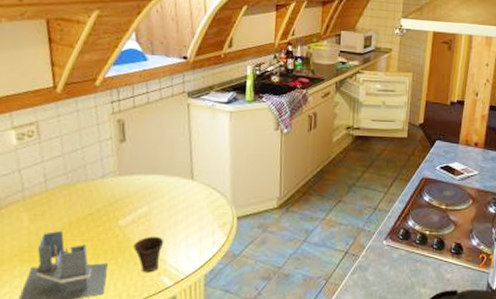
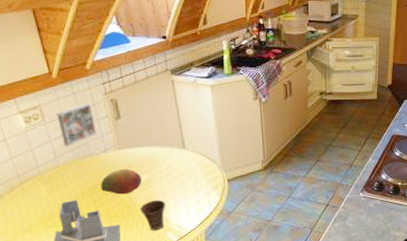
decorative tile: none [54,121,97,170] -> present [56,102,97,147]
fruit: none [91,198,140,228] -> present [100,168,142,195]

